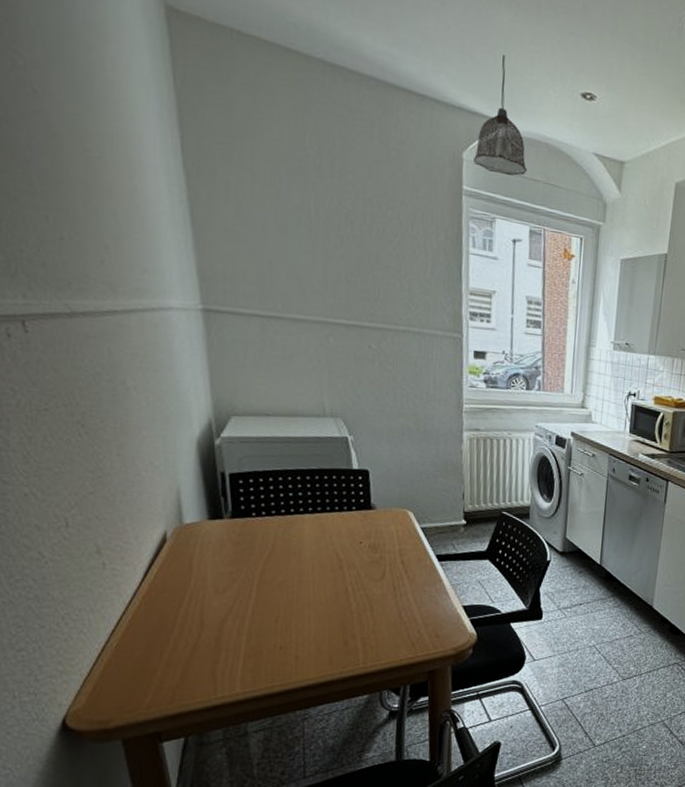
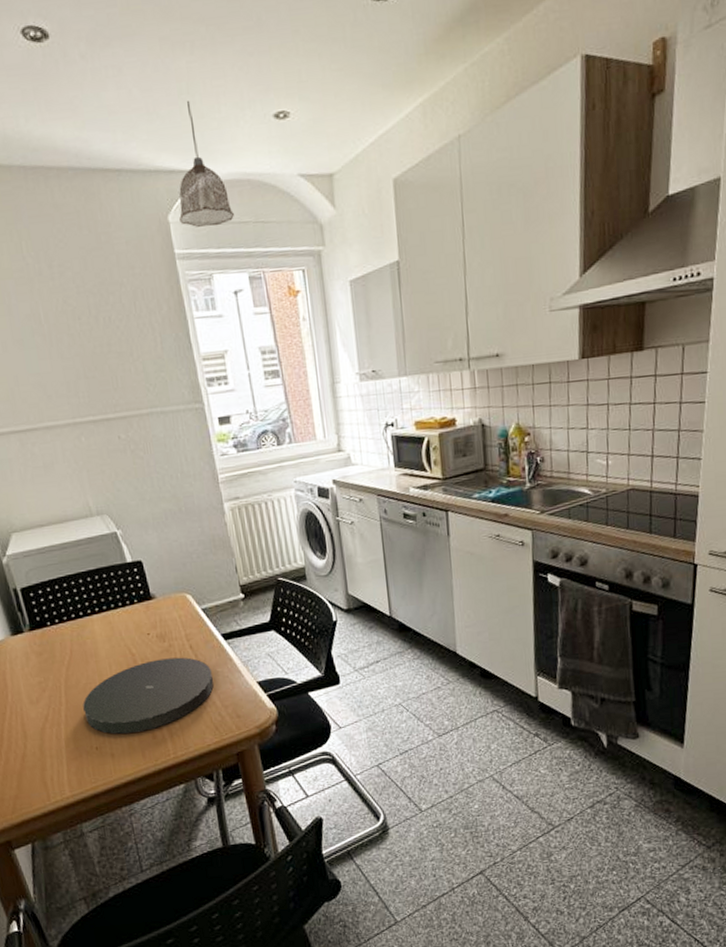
plate: none [274,569,419,638] -> present [83,657,214,734]

